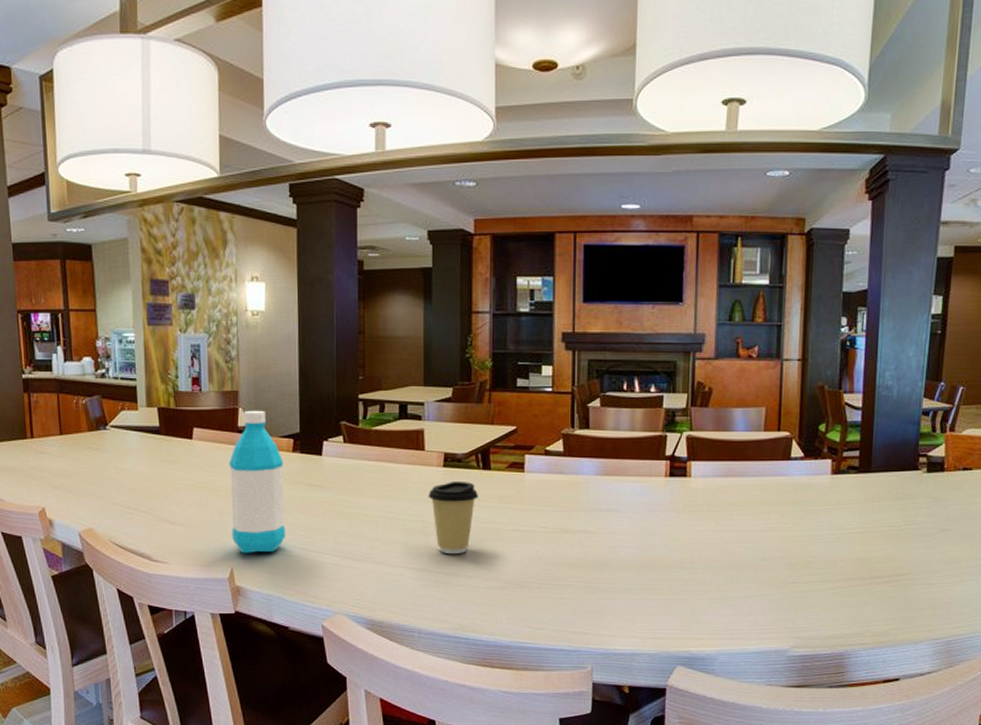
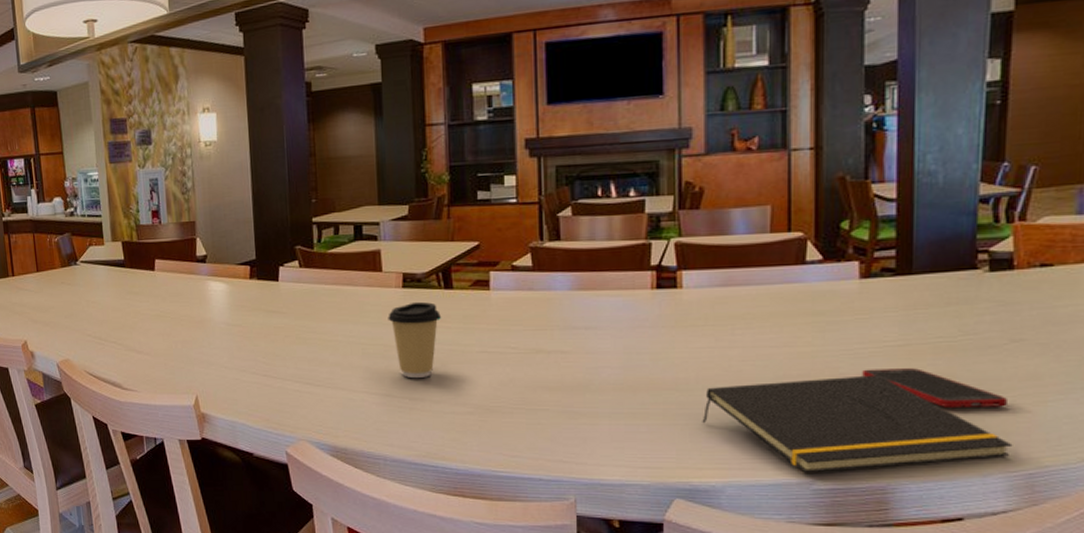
water bottle: present [229,410,286,554] -> none [189,239,247,381]
notepad: none [702,557,938,642] -> present [702,375,1013,473]
cell phone: none [830,552,935,587] -> present [862,368,1007,409]

